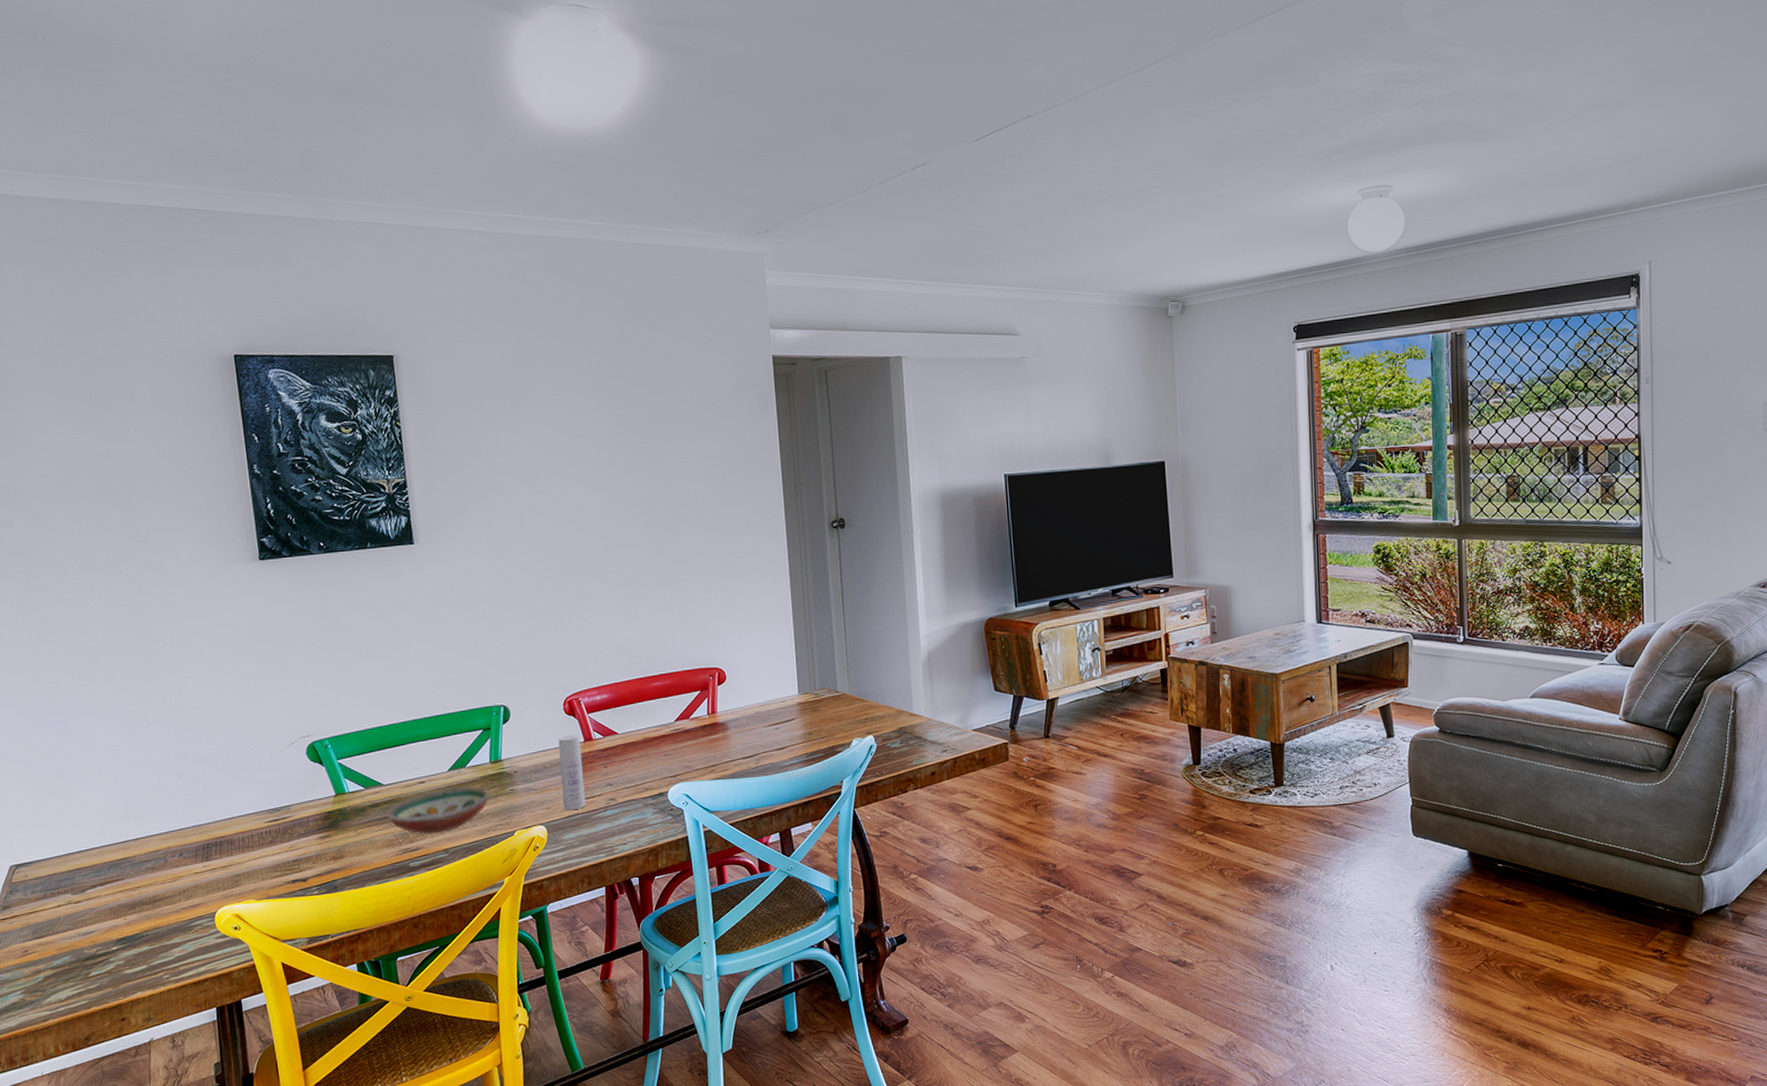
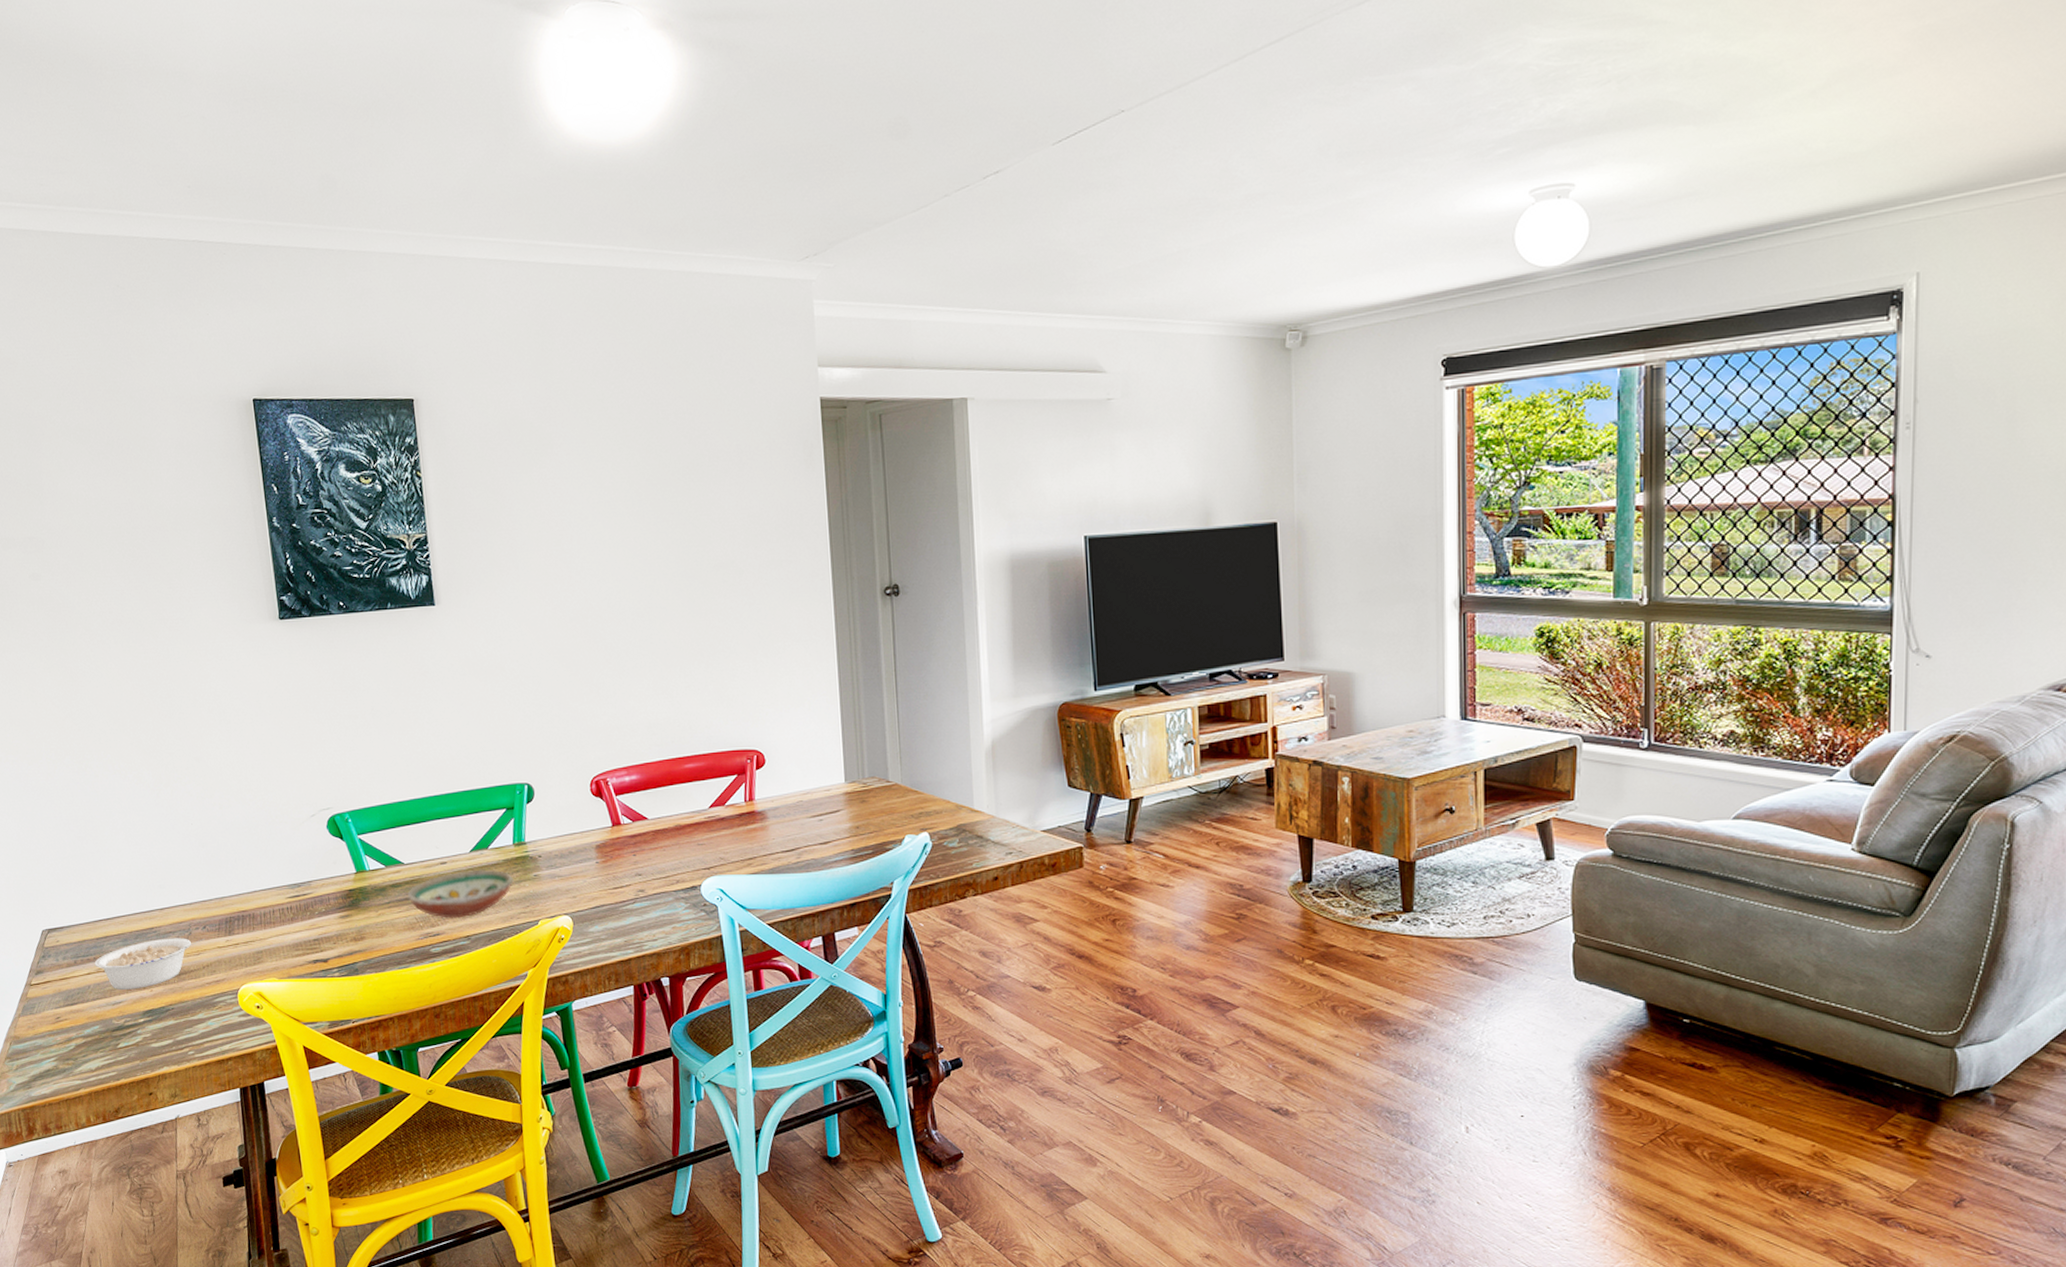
legume: none [65,866,181,920] -> present [94,938,205,990]
bottle: present [558,735,586,811] -> none [584,818,613,901]

